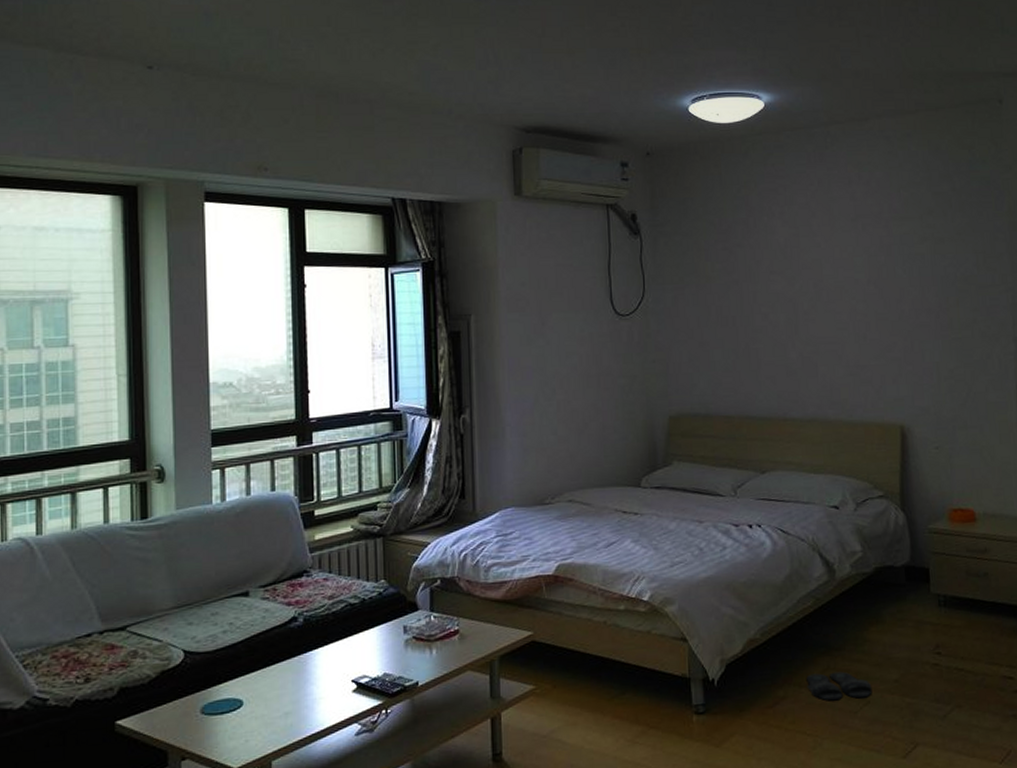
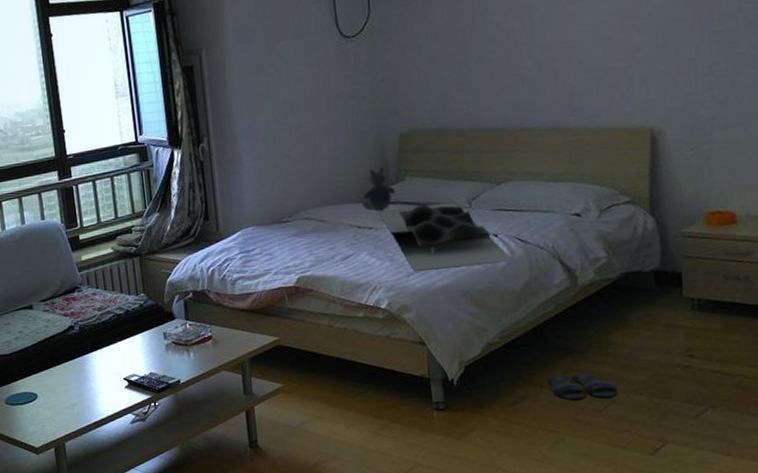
stuffed animal: none [628,450,663,495] -> present [361,167,396,210]
throw blanket: none [643,490,775,561] -> present [377,202,513,271]

